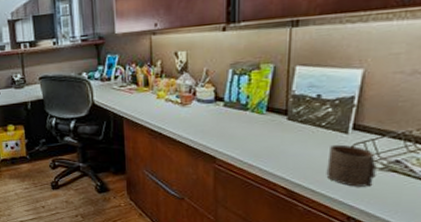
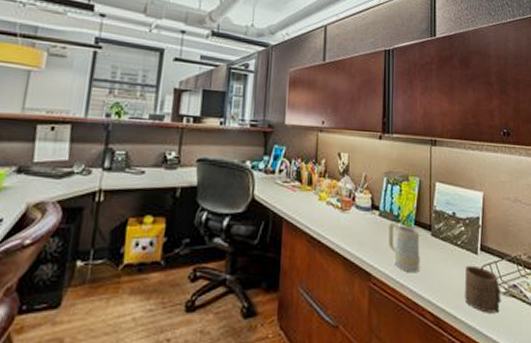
mug: none [235,110,273,155] -> present [389,222,420,273]

